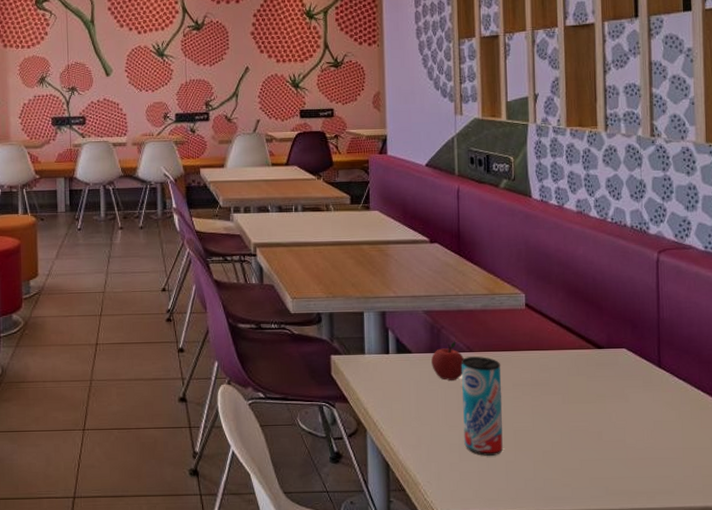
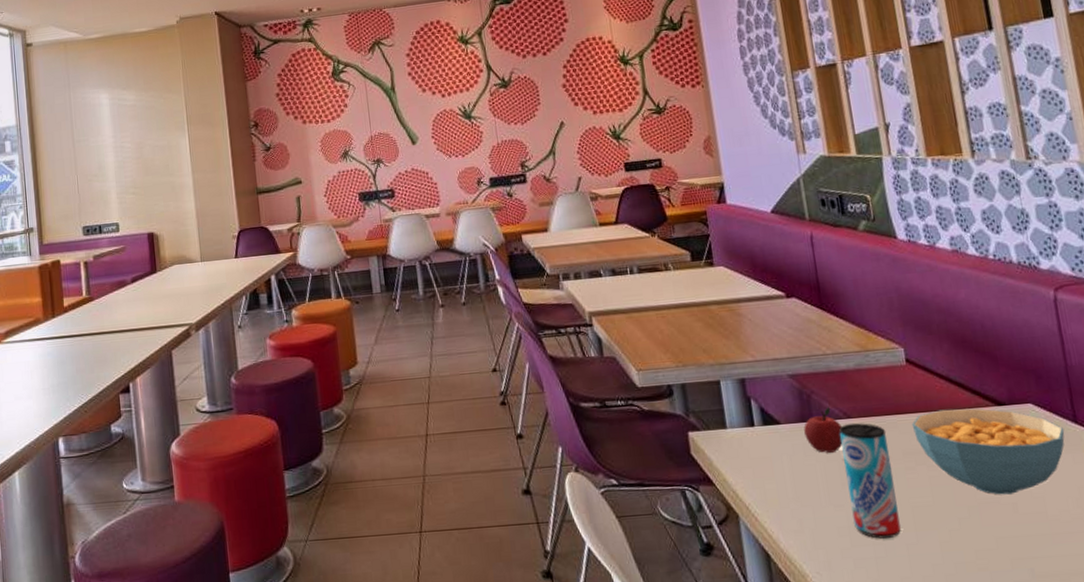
cereal bowl: none [523,349,649,424] -> present [911,408,1065,495]

